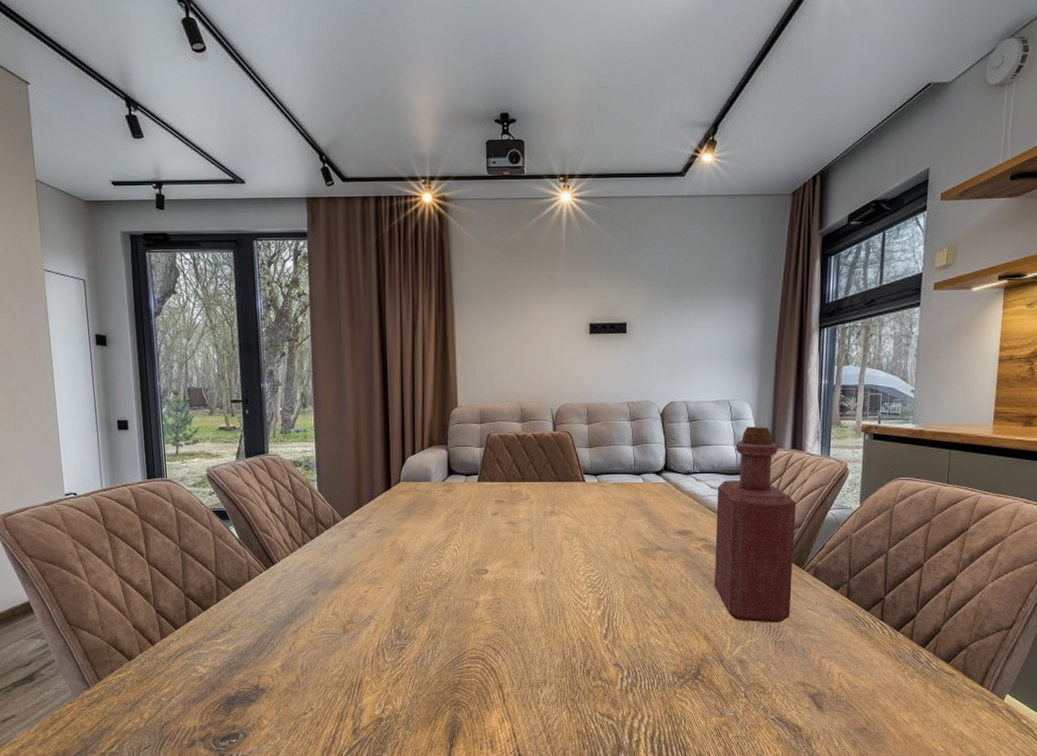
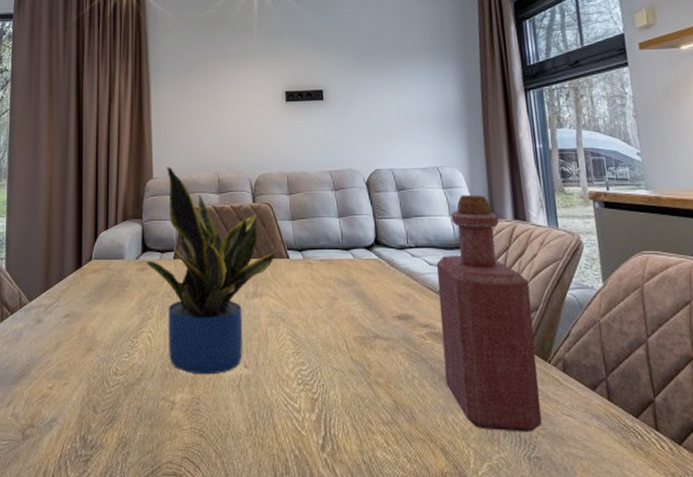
potted plant: none [452,396,573,580] -> present [147,167,276,375]

